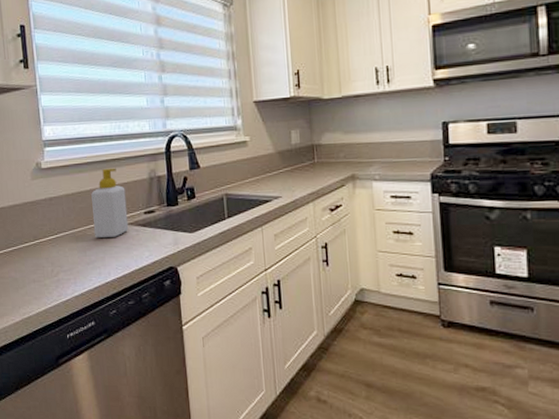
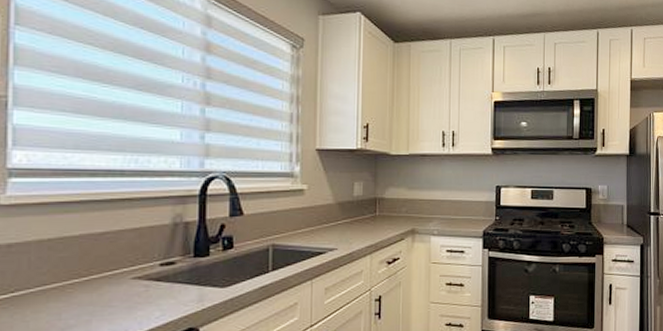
soap bottle: present [91,168,129,238] -> none [78,209,136,296]

